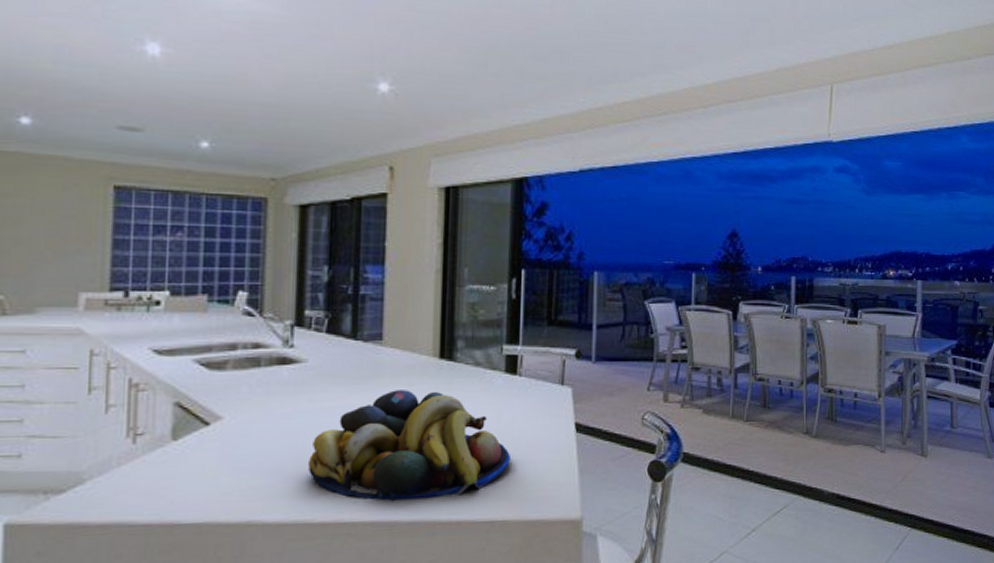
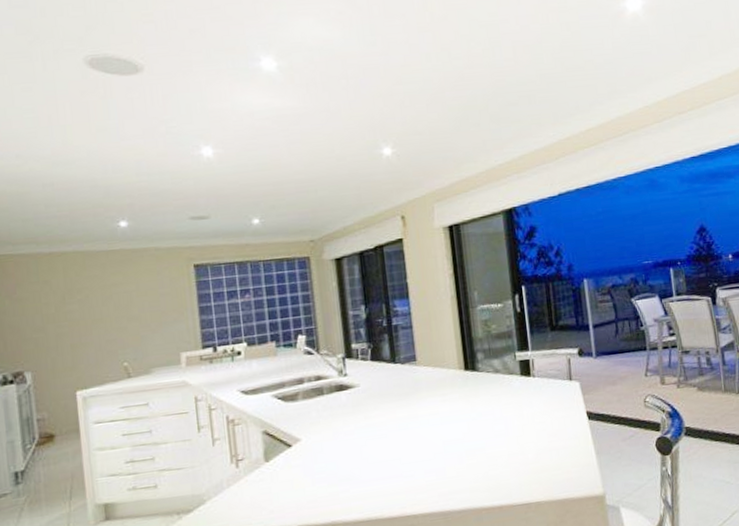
fruit bowl: present [308,390,510,502] -> none [372,399,536,495]

